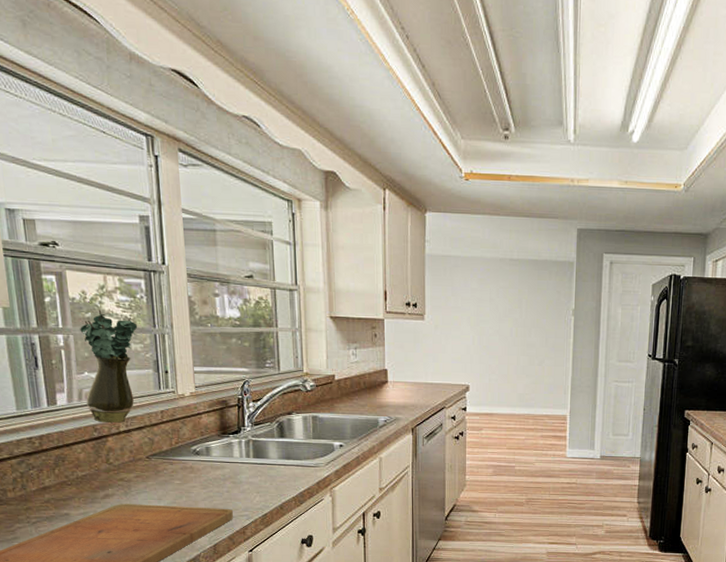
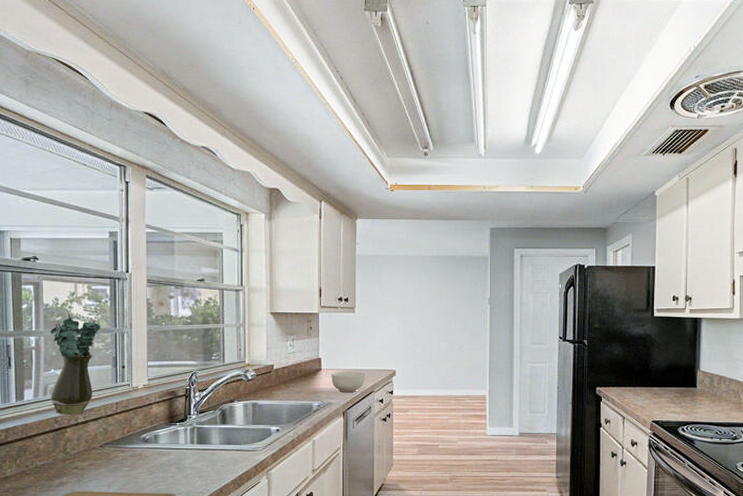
bowl: none [399,385,436,407] -> present [331,372,365,392]

